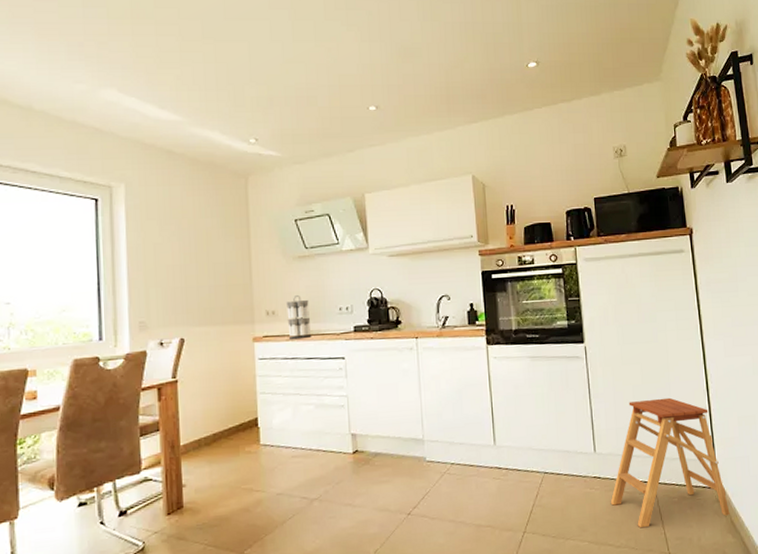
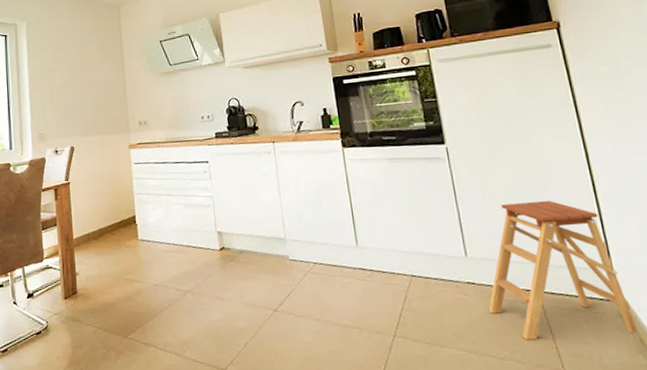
spice rack: present [286,294,312,340] -> none [156,106,179,146]

